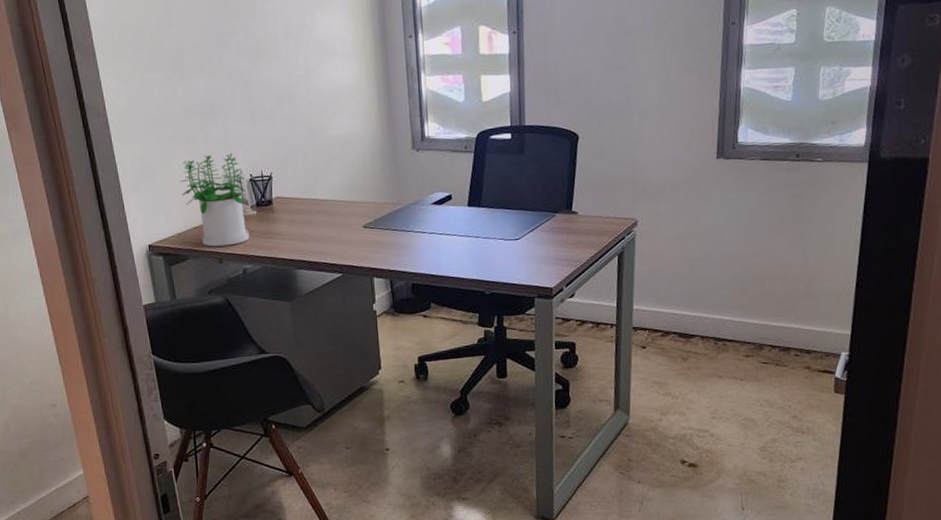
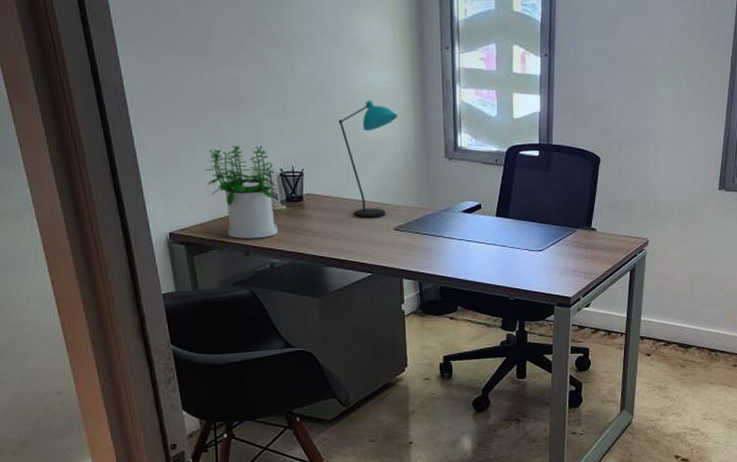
desk lamp: none [304,97,363,217] -> present [338,100,398,218]

